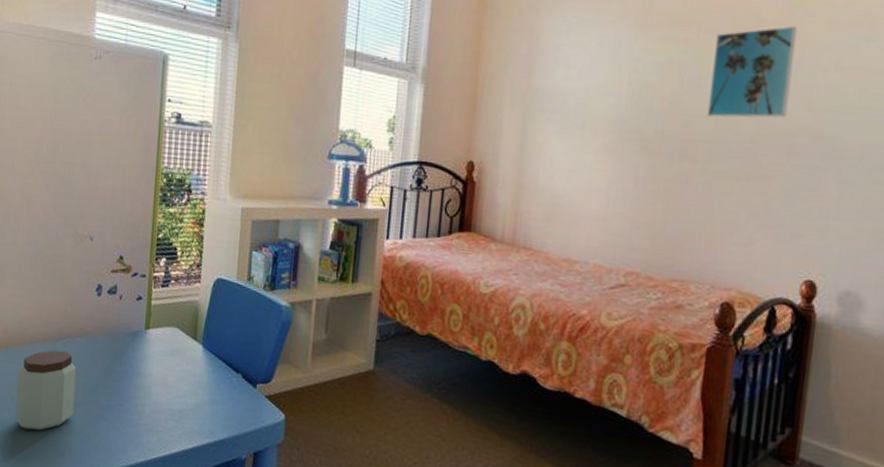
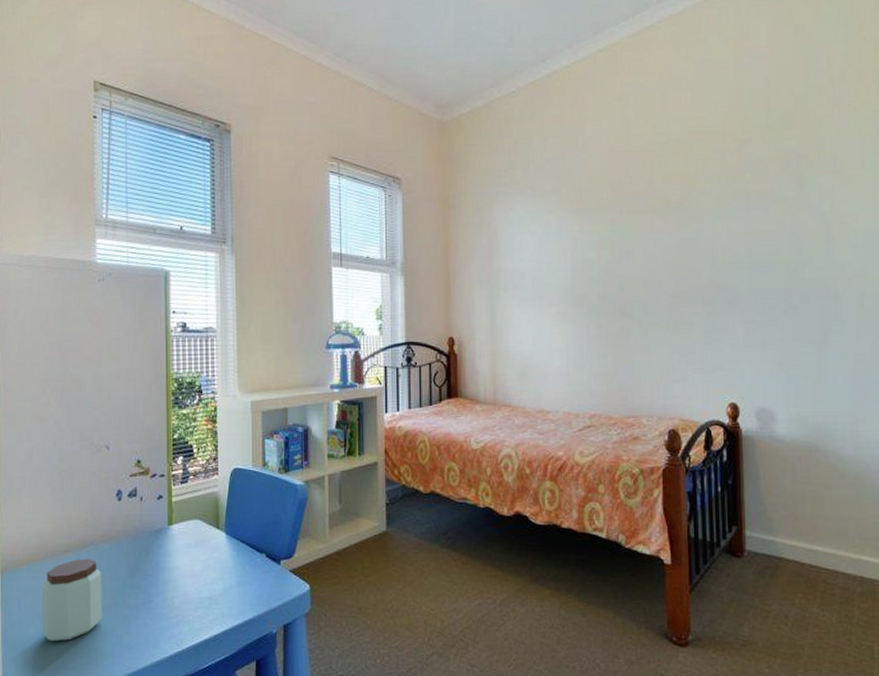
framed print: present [707,26,798,118] -> none [636,204,697,281]

